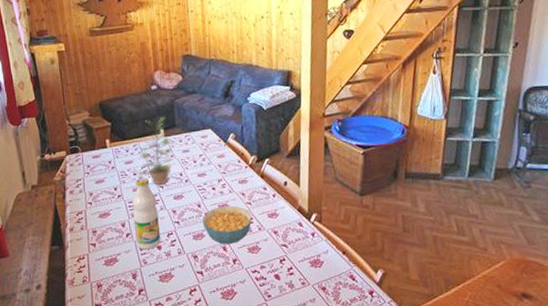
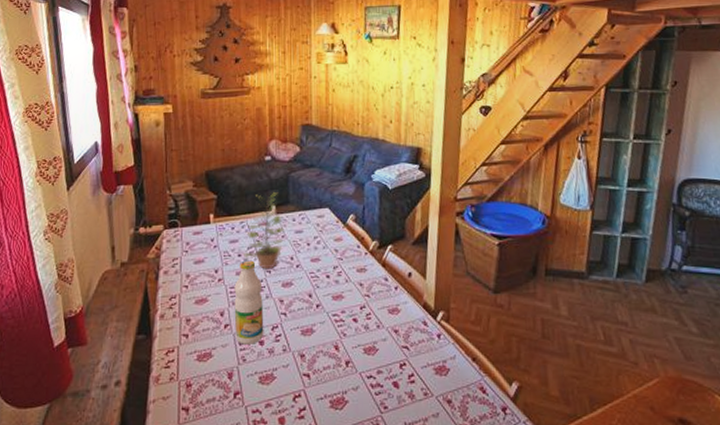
cereal bowl: present [202,206,252,244] -> none [312,297,370,343]

